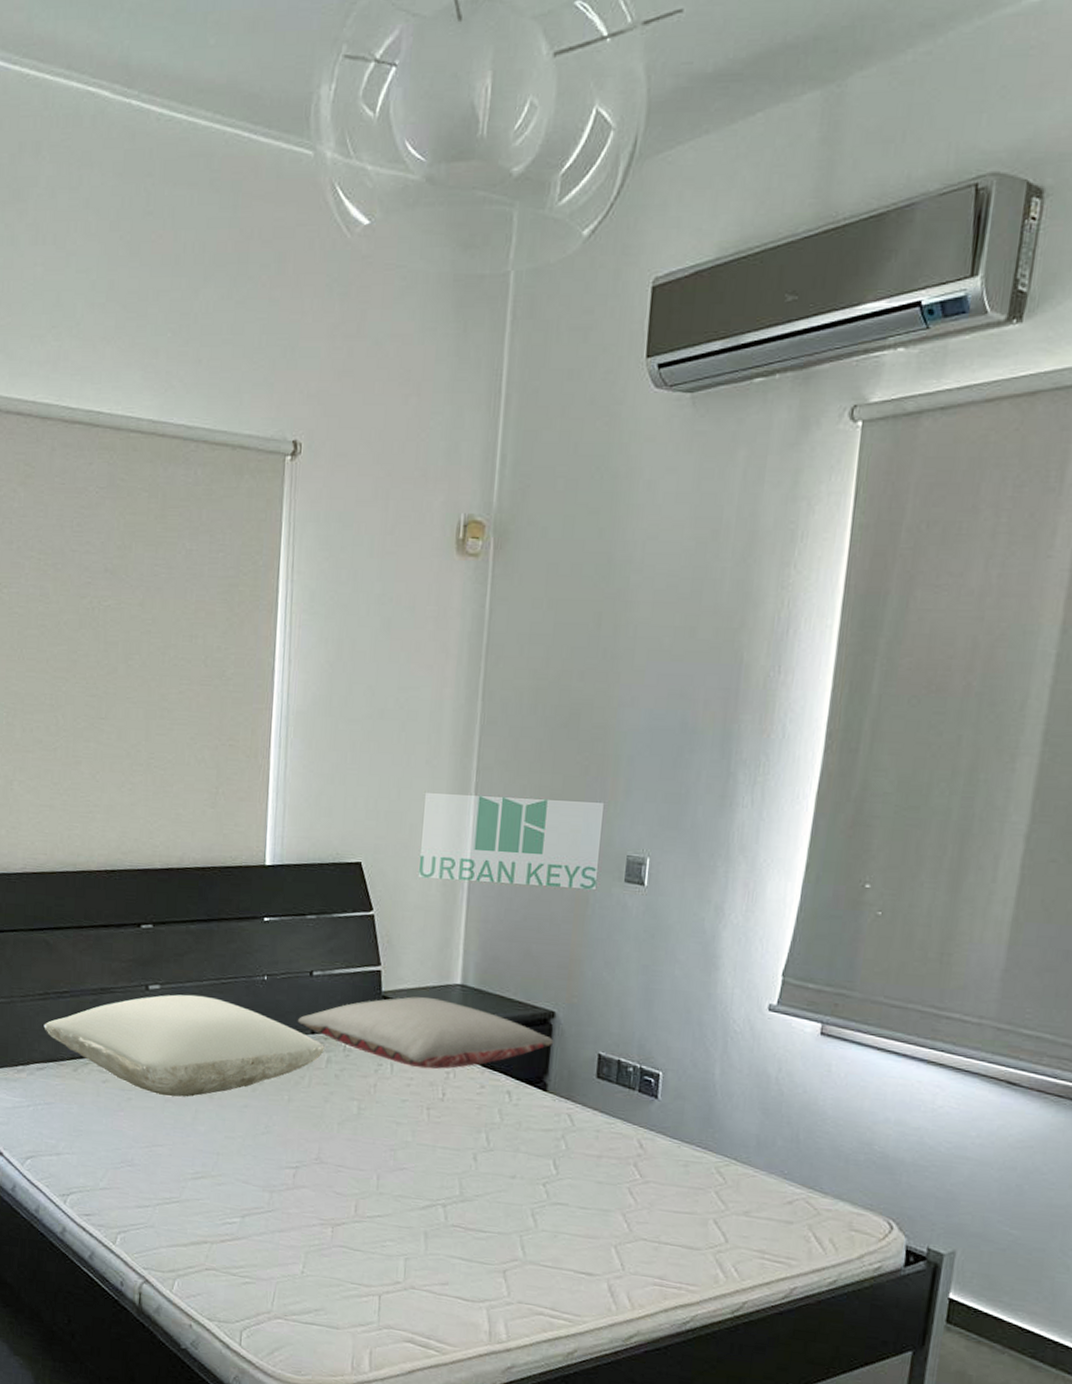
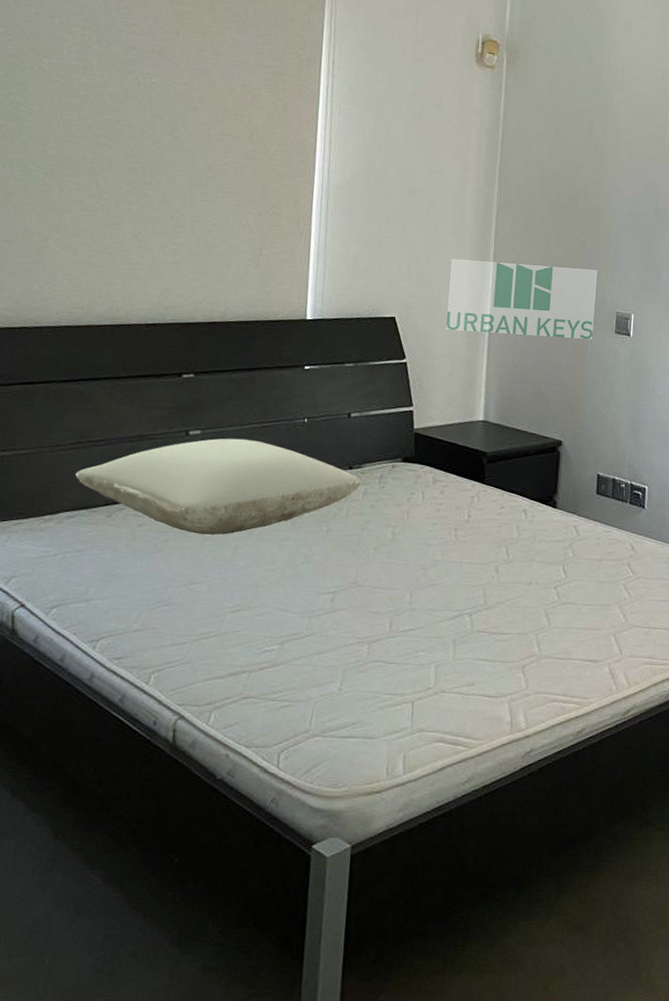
pillow: present [297,996,554,1070] -> none [335,432,562,495]

